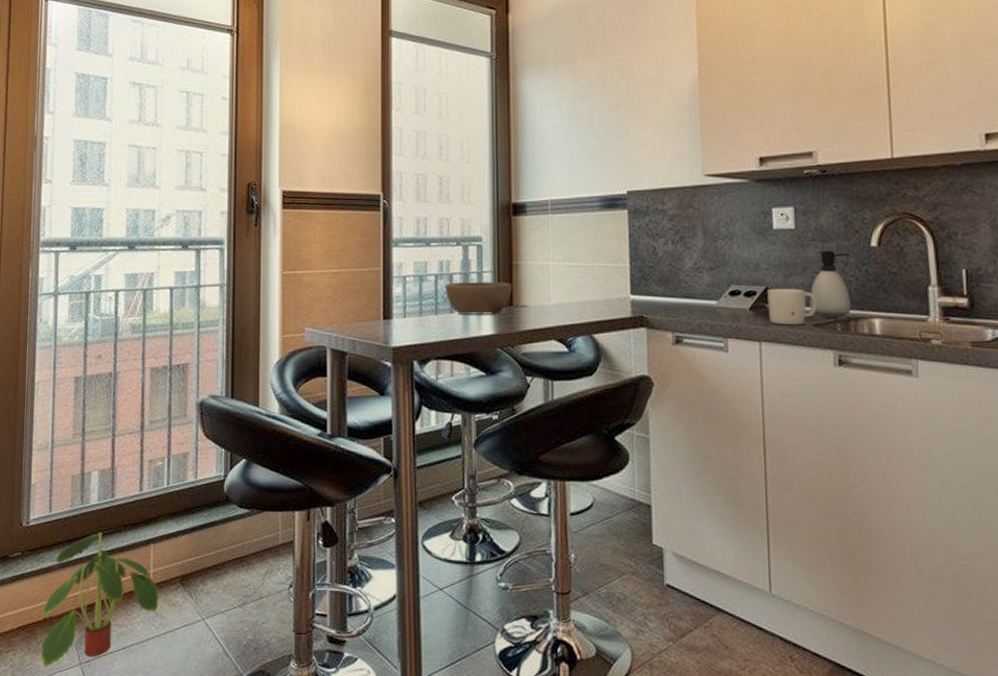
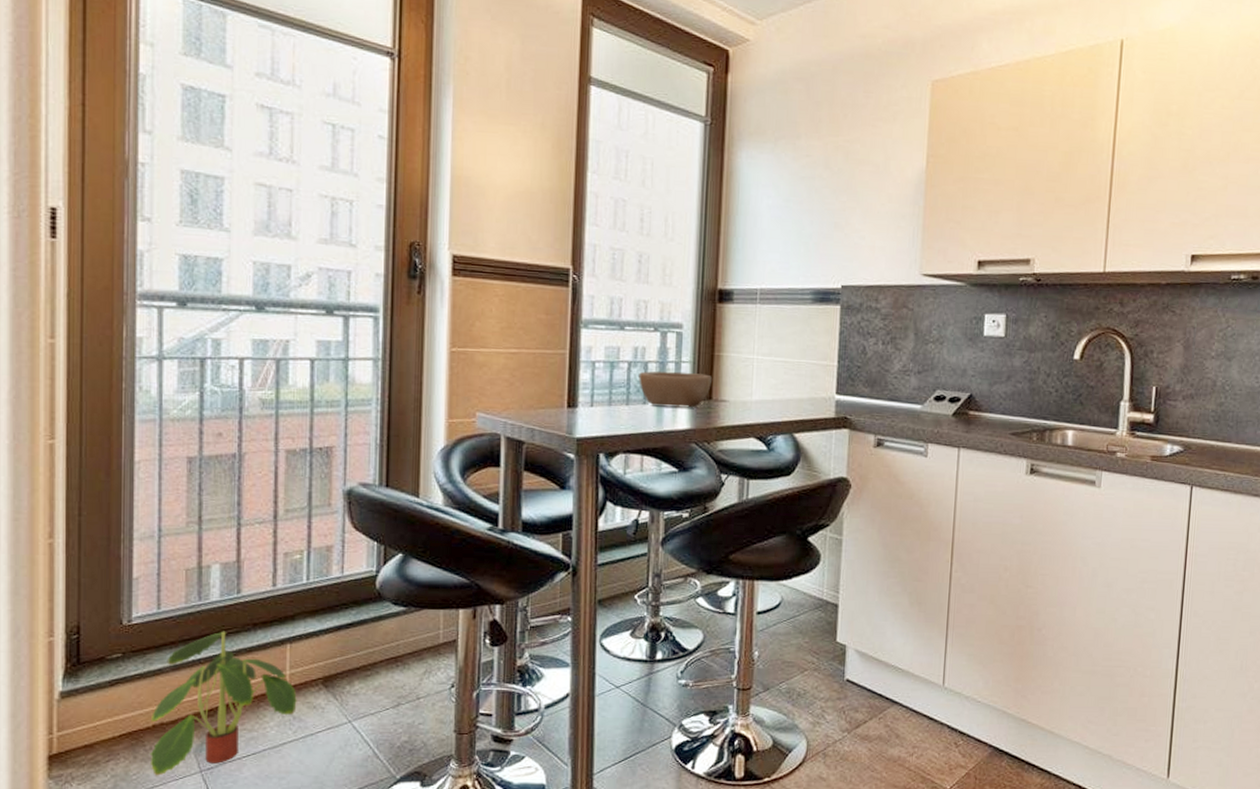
mug: present [767,288,817,326] -> none [970,395,1017,434]
soap dispenser: present [809,250,852,318] -> none [1009,360,1054,428]

